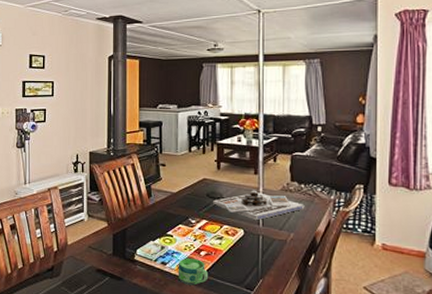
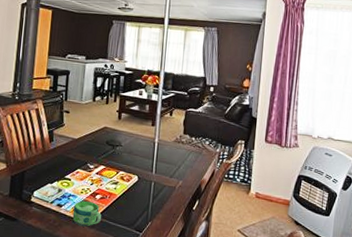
board game: present [213,190,305,220] -> none [112,140,194,168]

